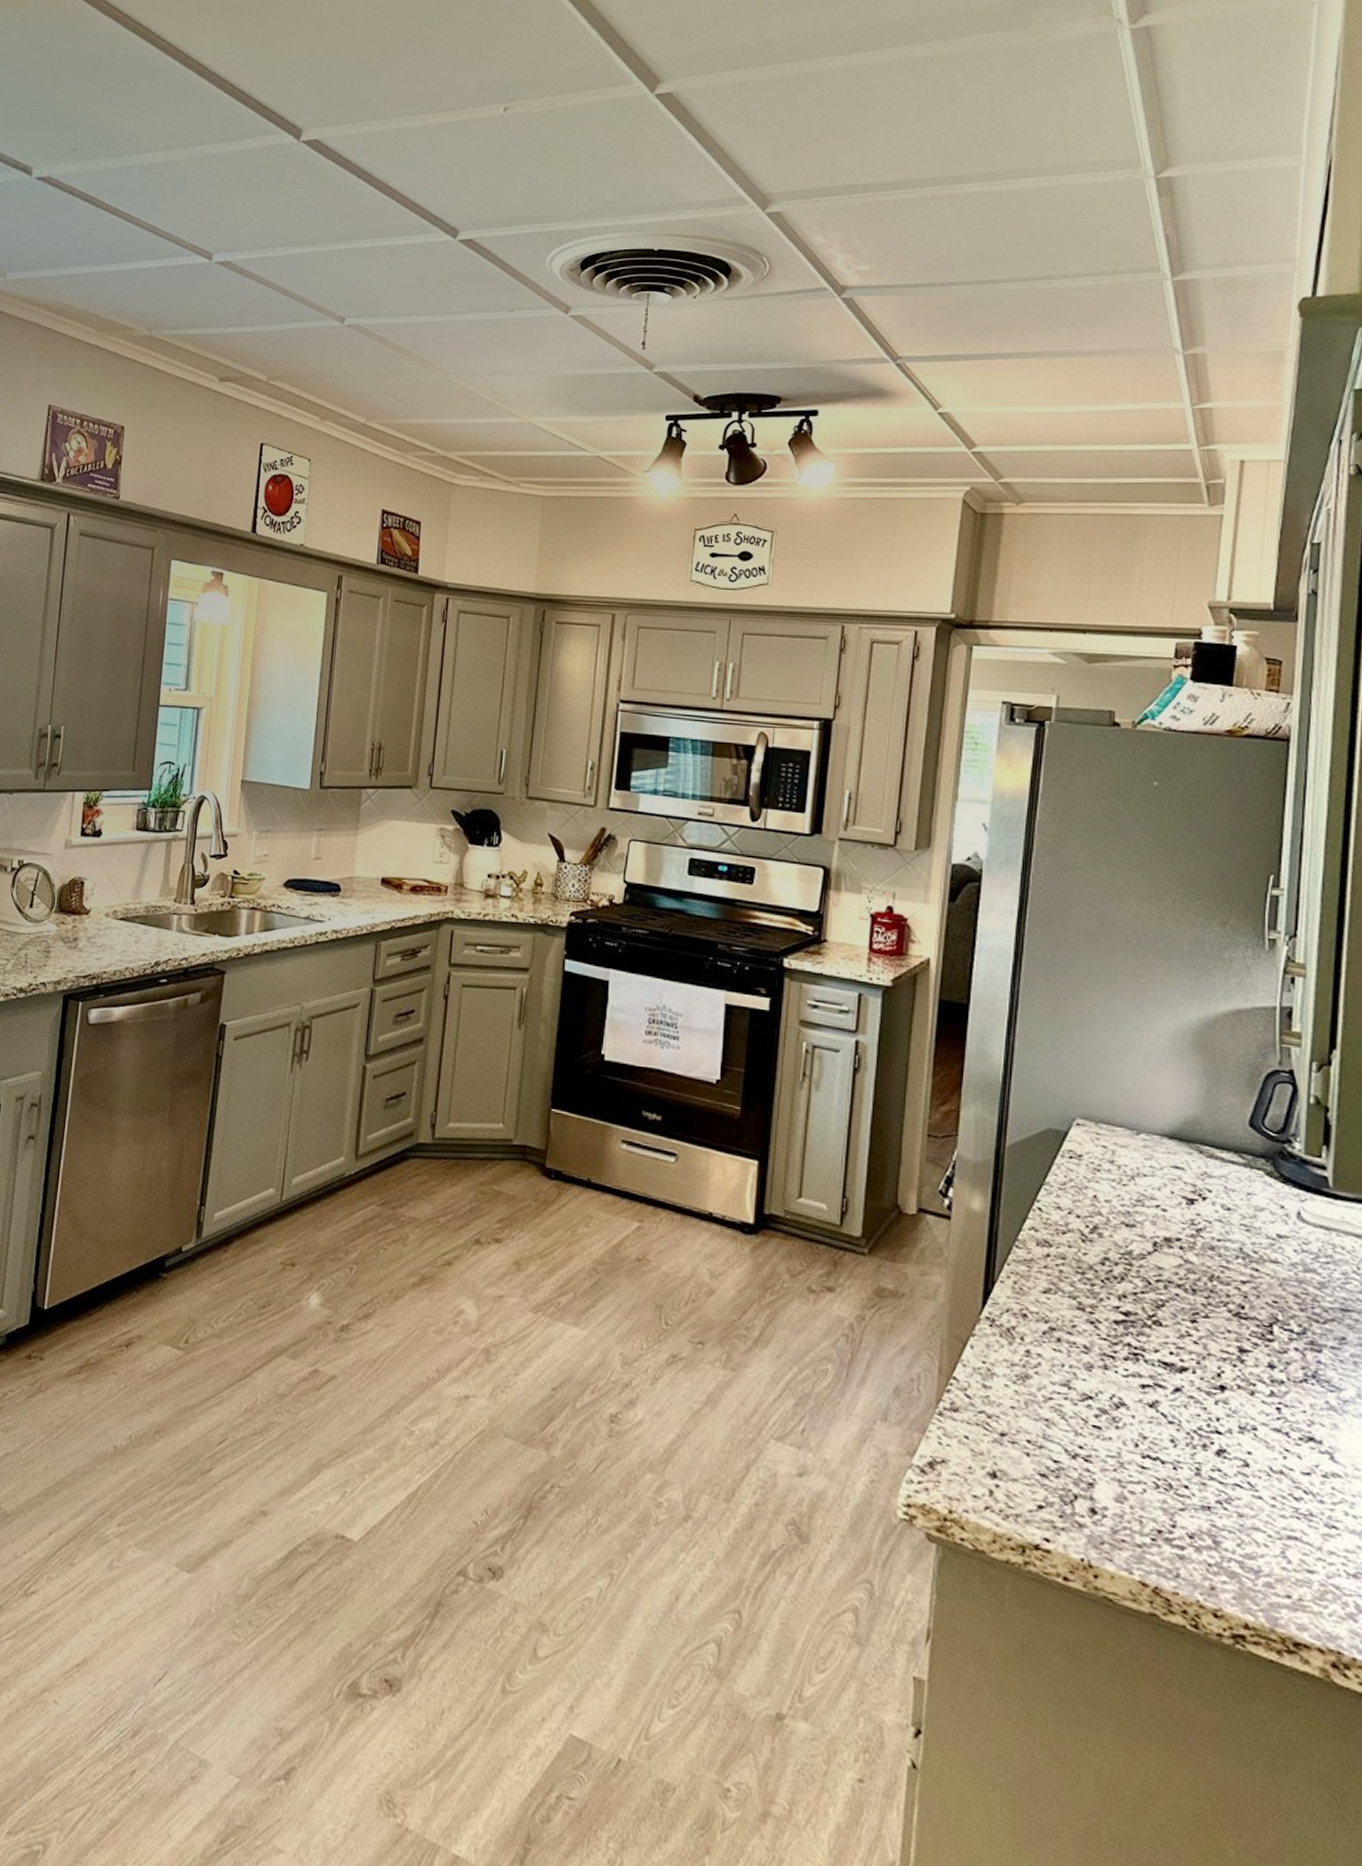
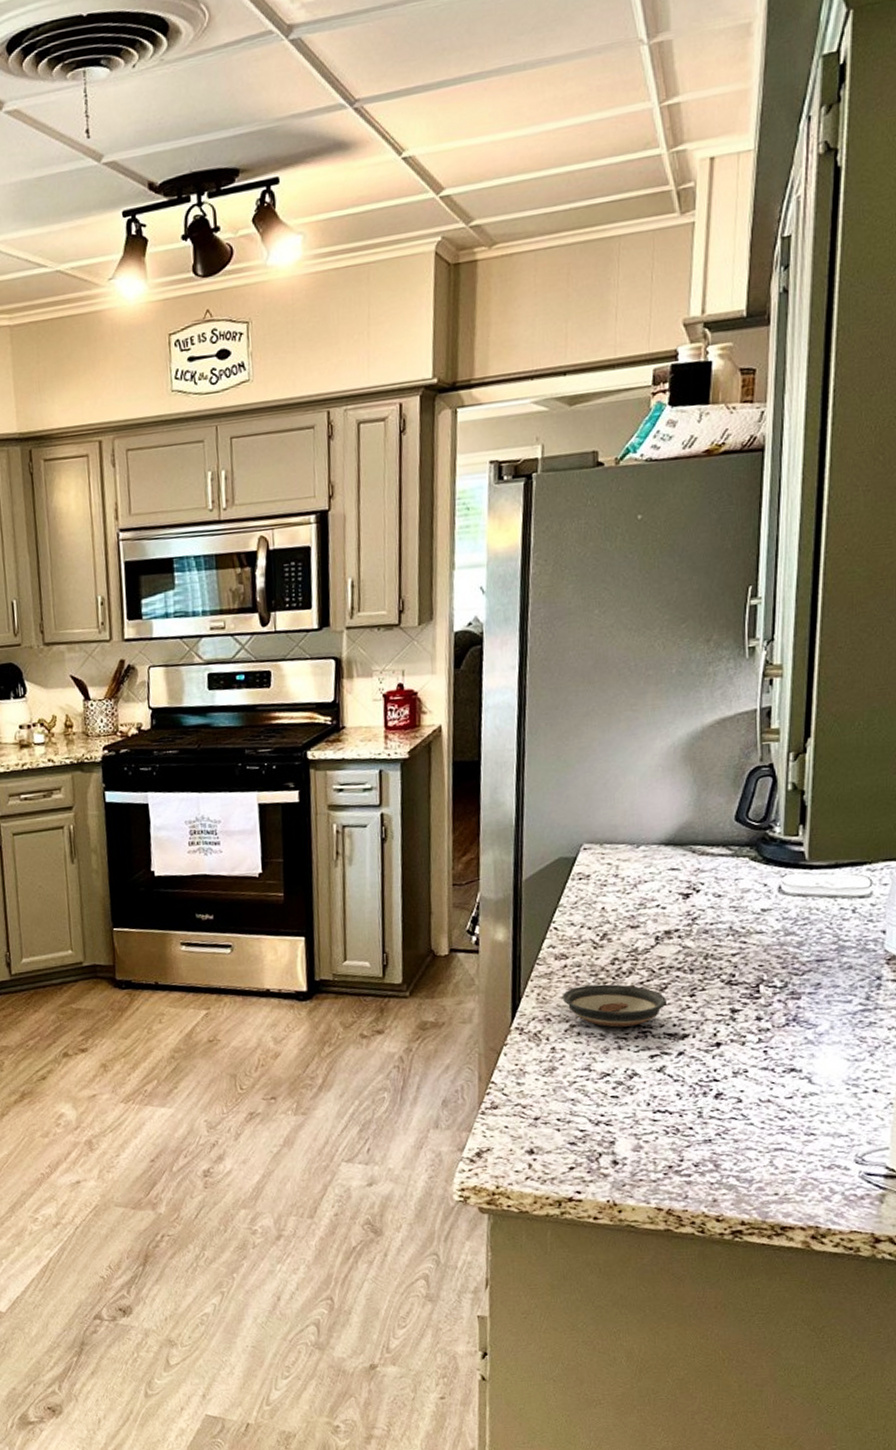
saucer: none [1042,1282,1163,1344] -> present [562,984,666,1028]

